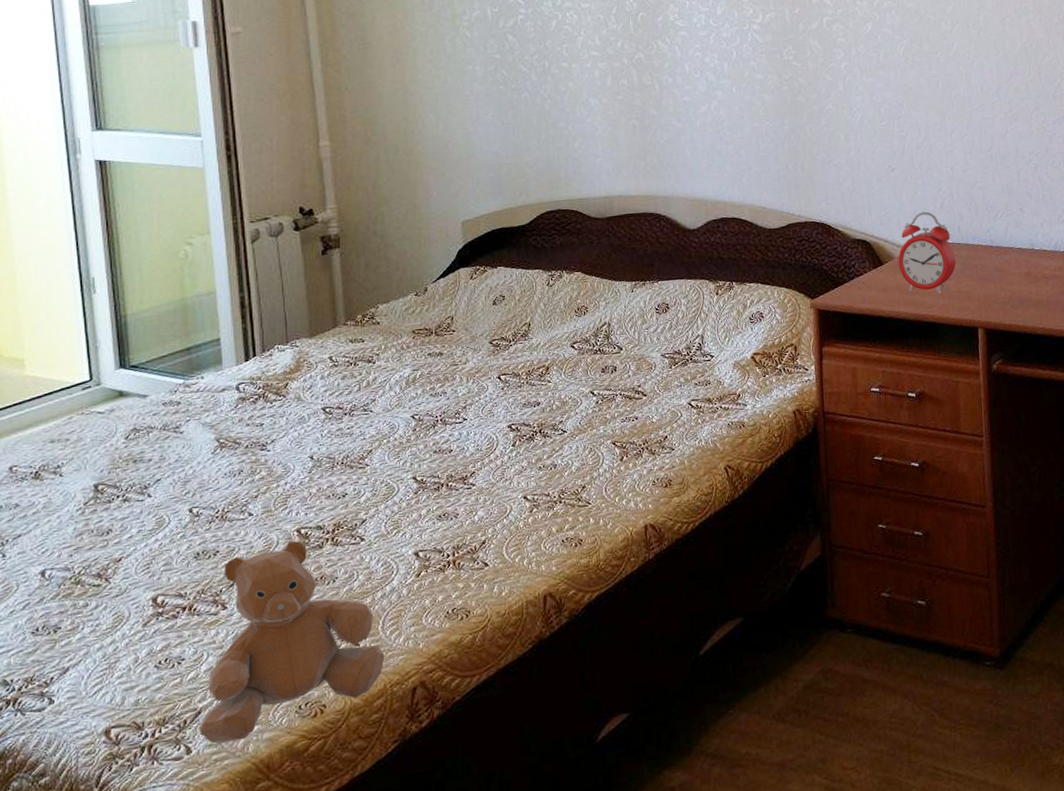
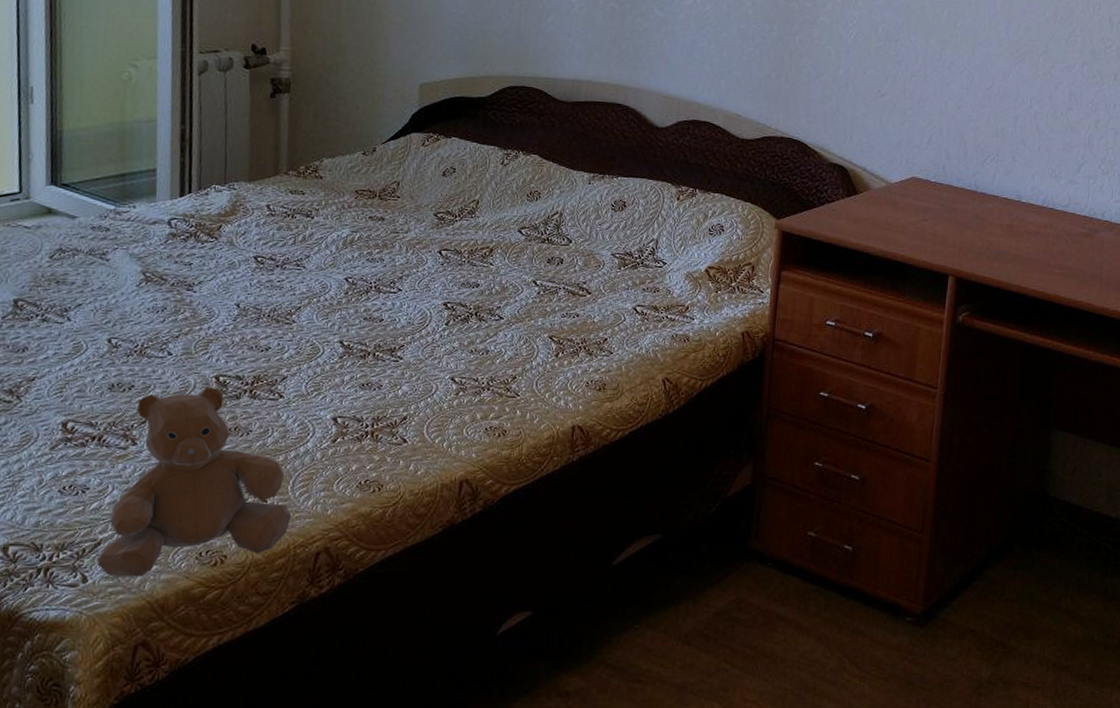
alarm clock: present [898,212,956,294] -> none [873,145,936,234]

